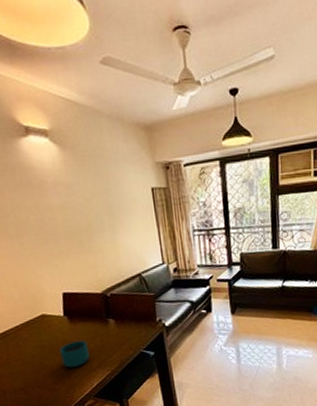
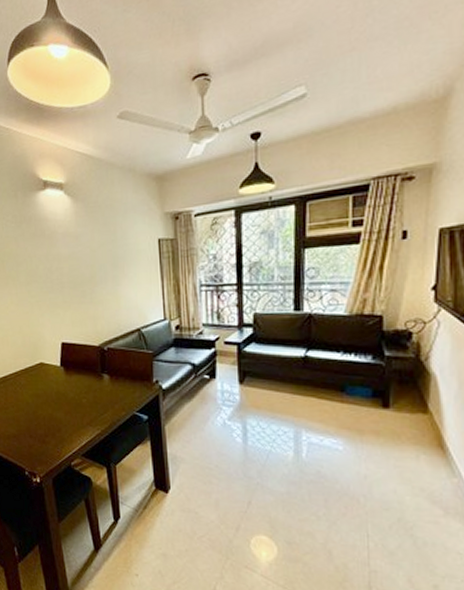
cup: present [58,340,90,368] -> none [52,394,82,422]

